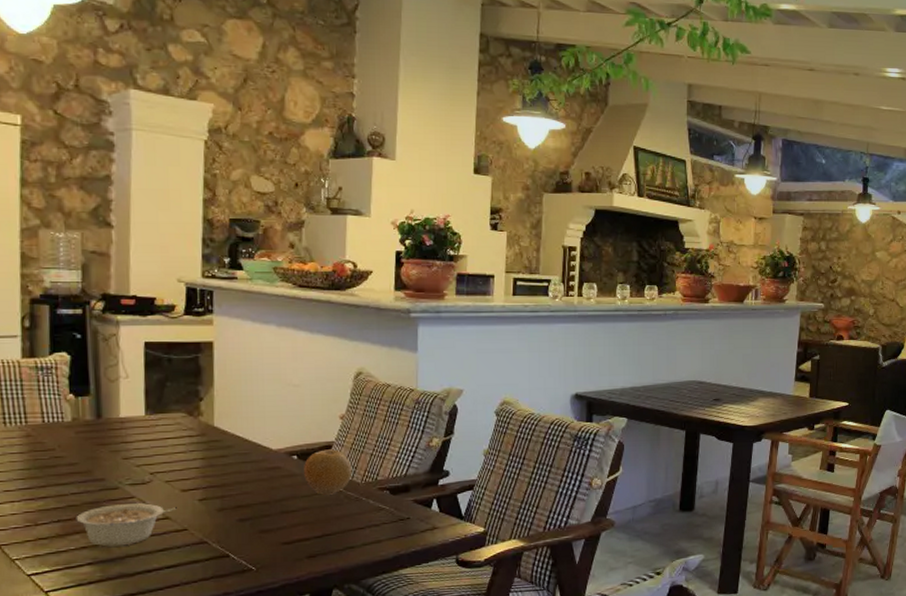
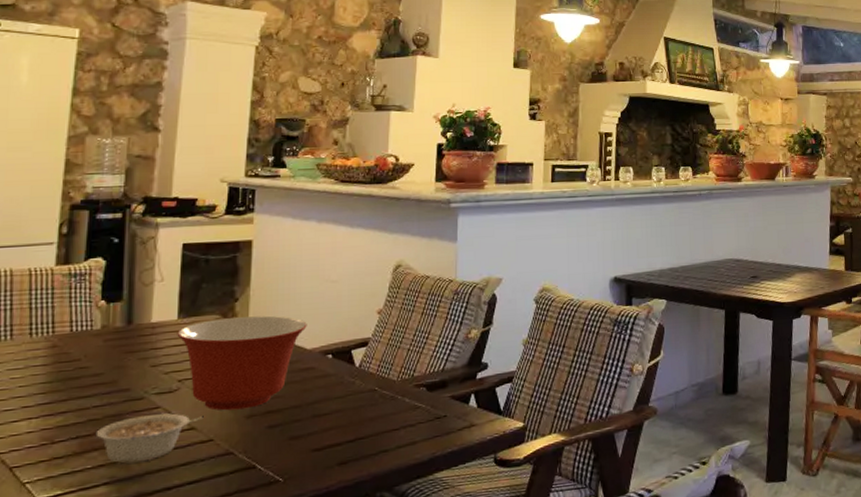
mixing bowl: none [145,416,272,503] -> present [177,315,307,411]
fruit: present [304,449,353,495] -> none [339,346,388,395]

